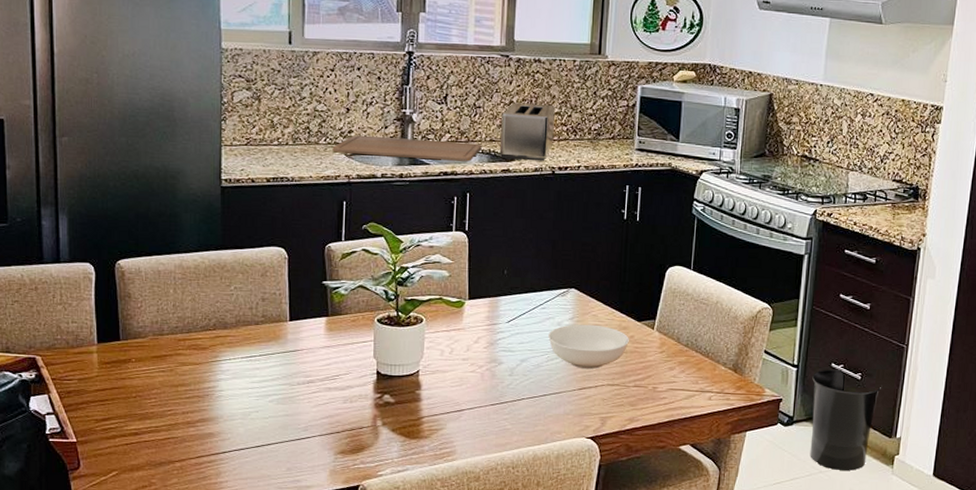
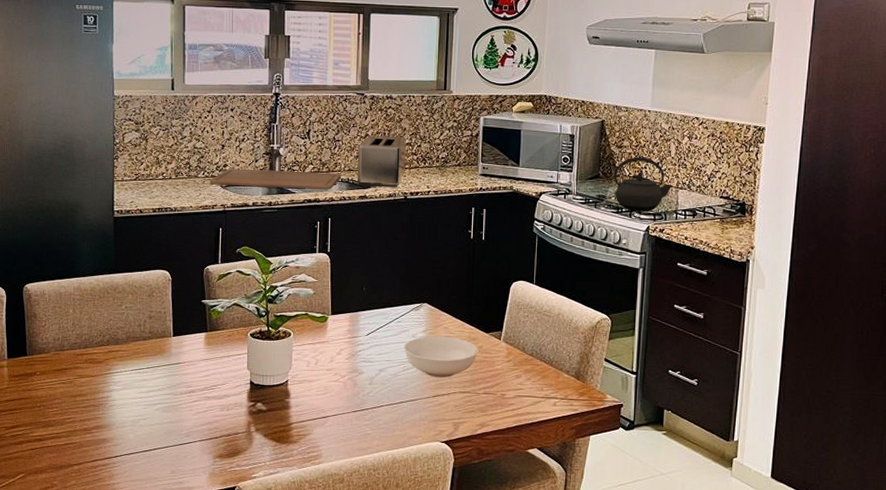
kettle: none [781,134,843,194] -> present [614,157,673,212]
waste bin: present [810,369,881,471] -> none [651,375,717,473]

